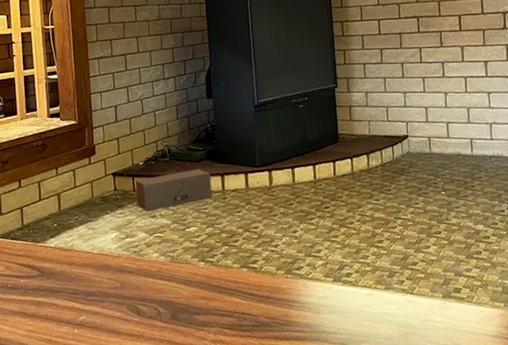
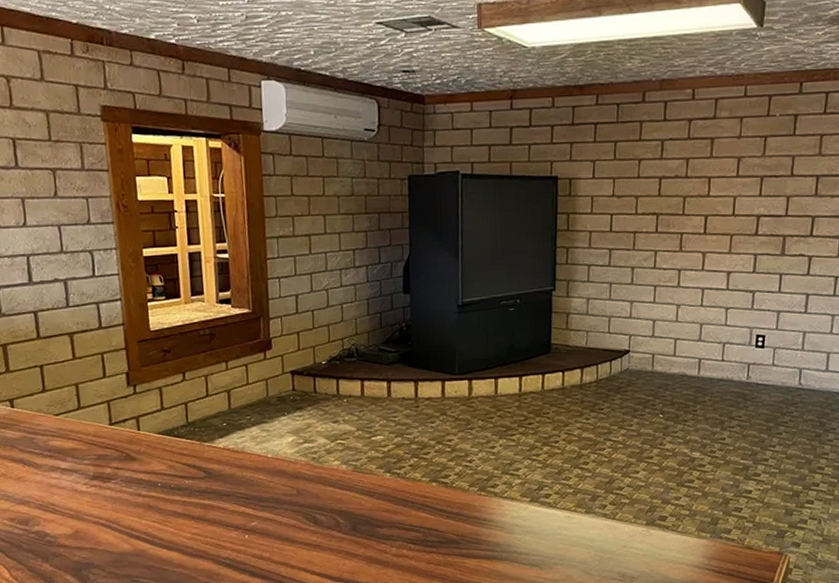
speaker: present [135,169,212,211] -> none [316,373,404,416]

